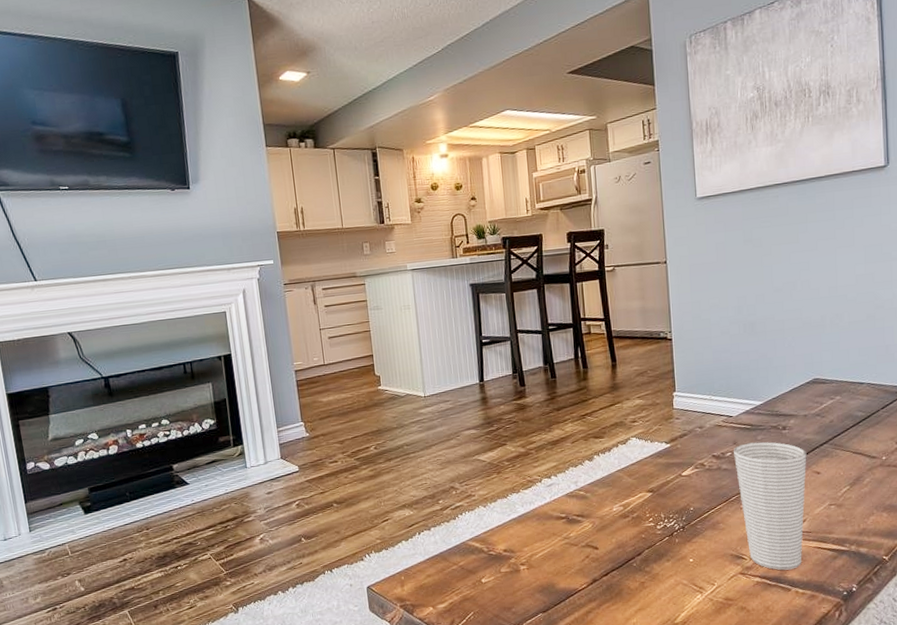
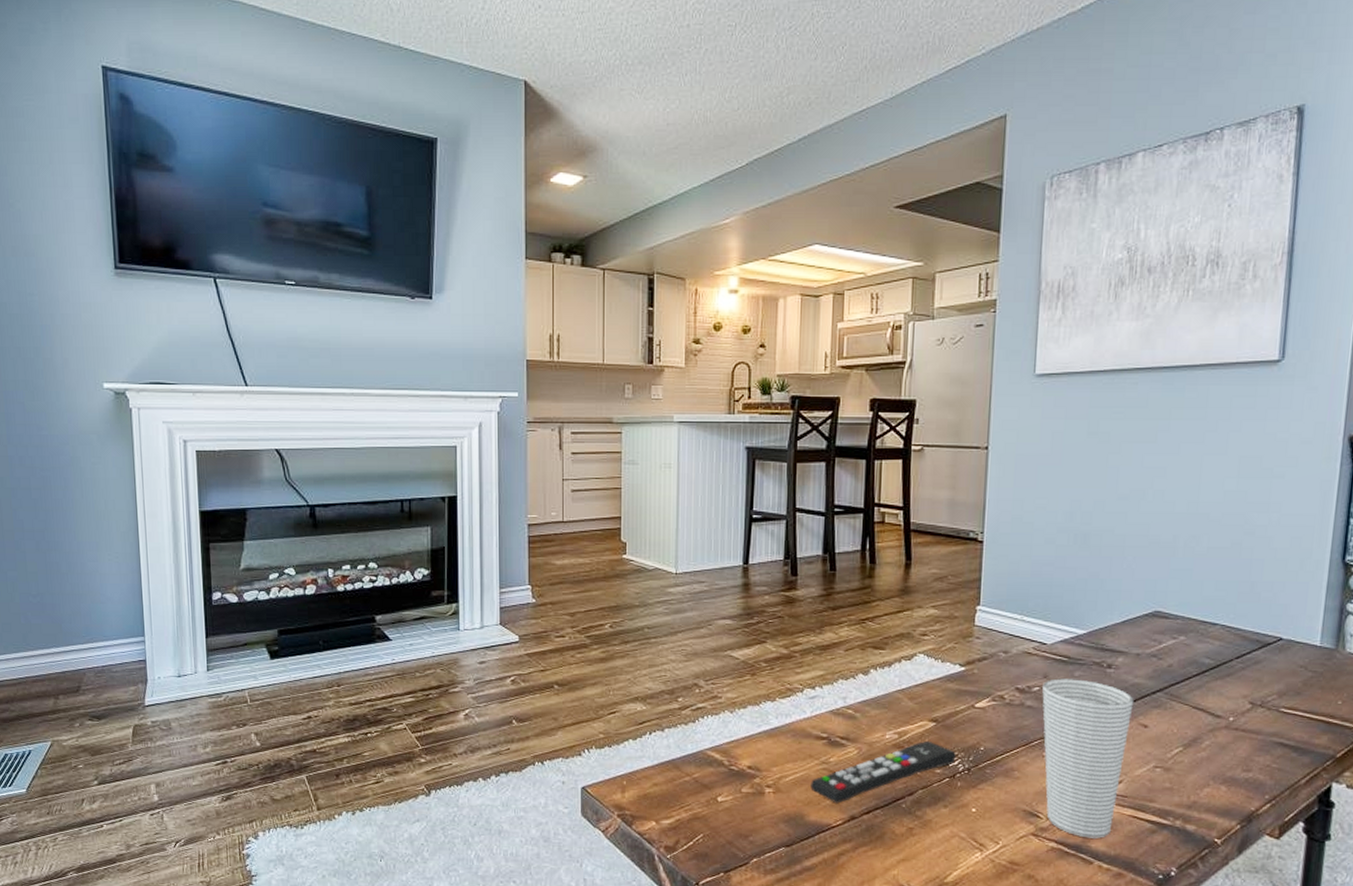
remote control: none [557,508,673,571] -> present [810,740,957,804]

